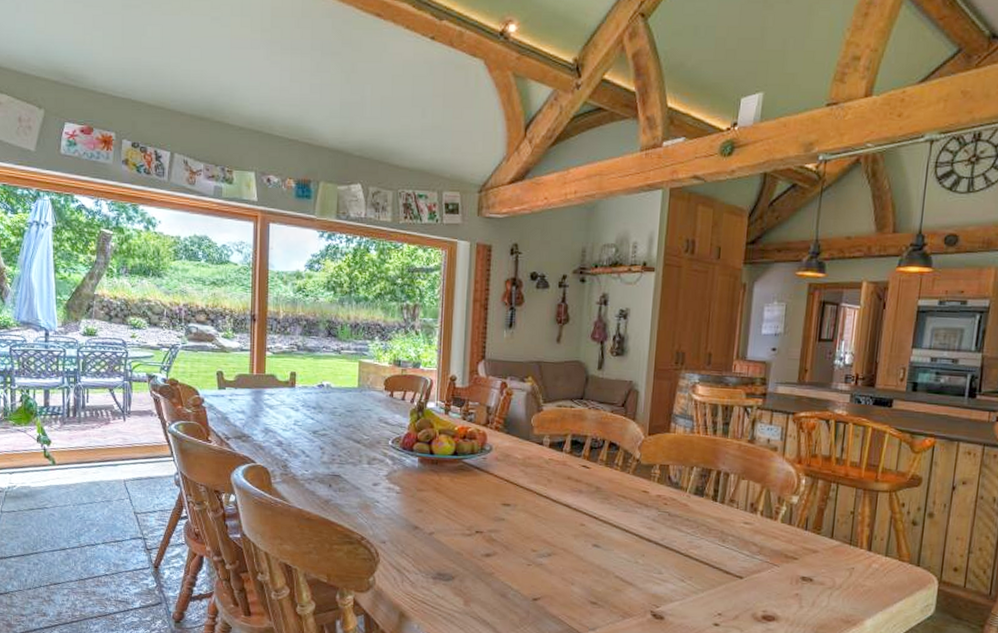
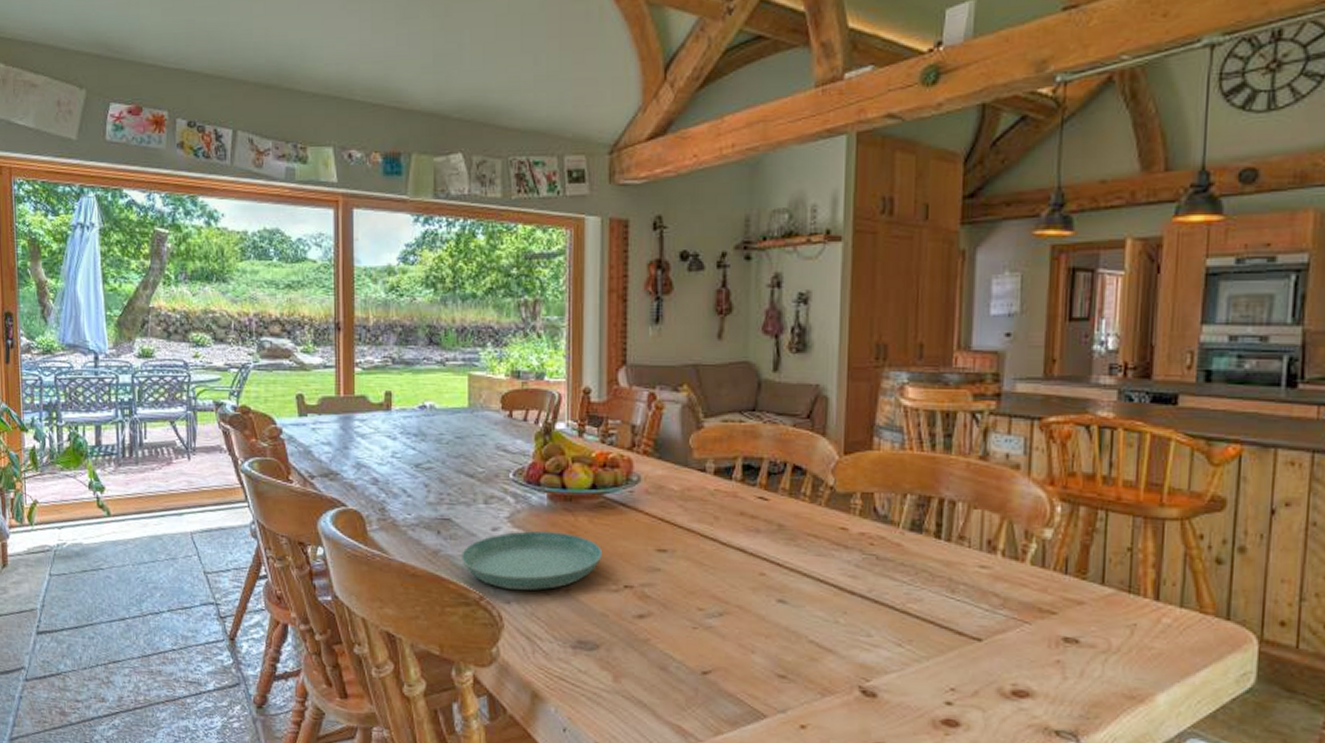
saucer: none [348,486,459,534] -> present [462,531,602,591]

